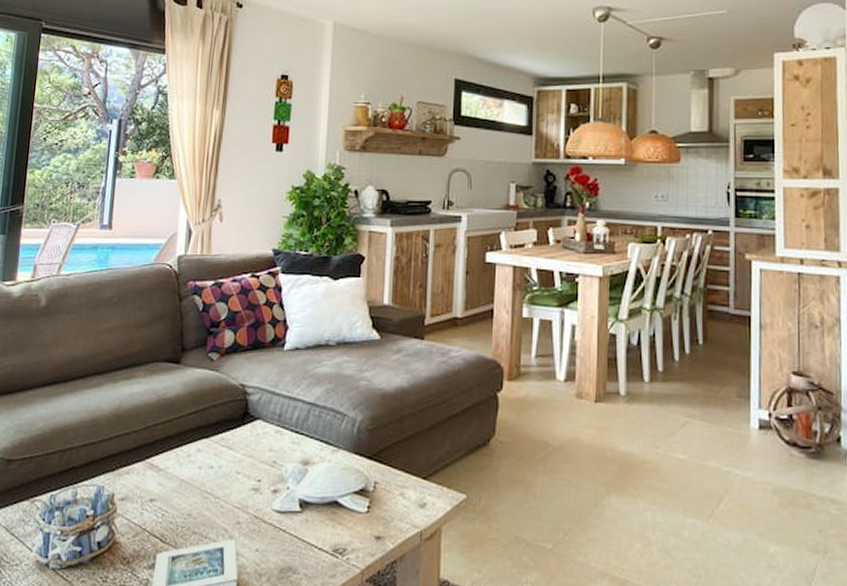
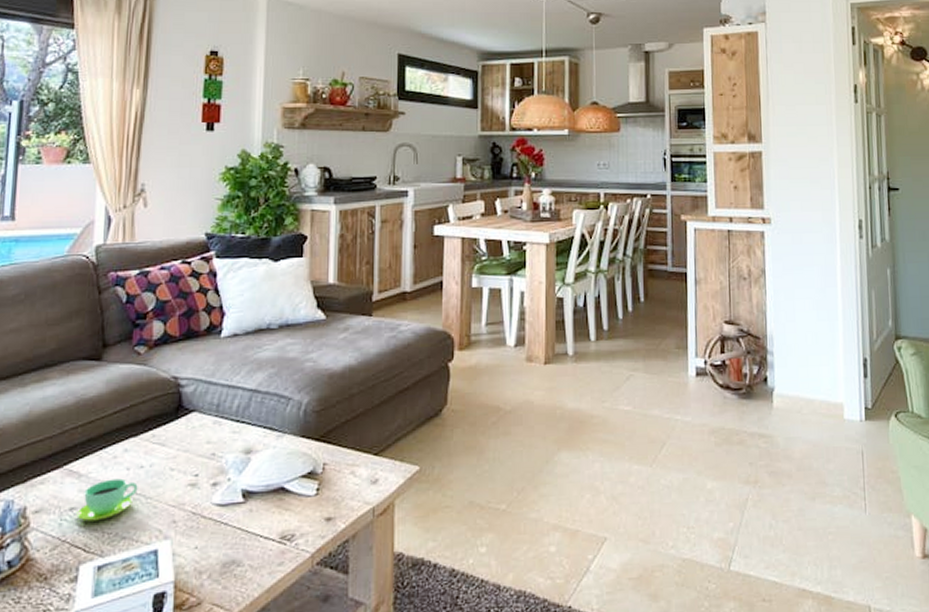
cup: none [155,476,208,514] -> present [76,478,138,522]

